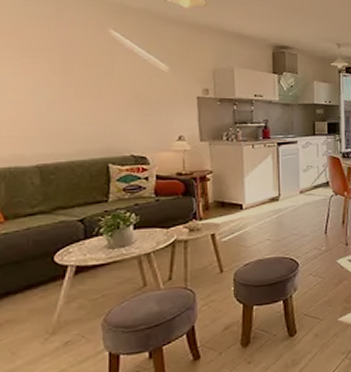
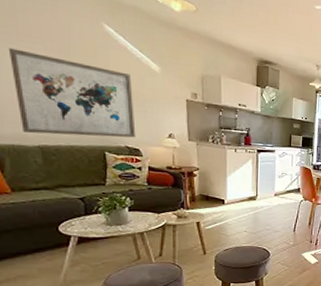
wall art: none [11,65,142,153] -> present [8,48,136,138]

